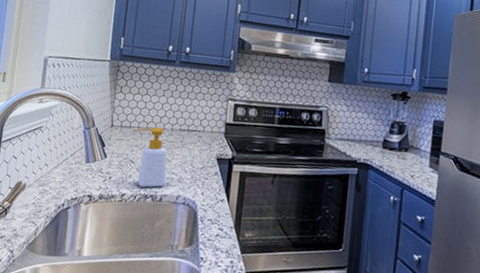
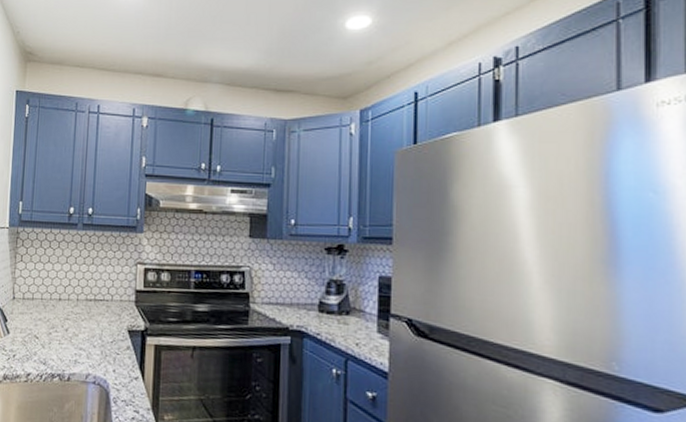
soap bottle: present [132,126,167,188] -> none [34,297,74,366]

